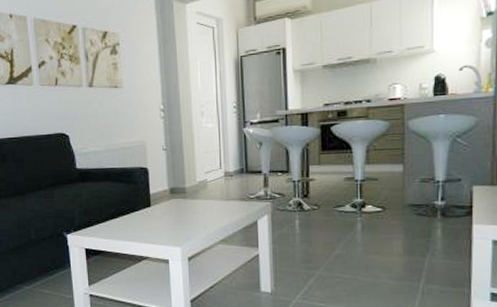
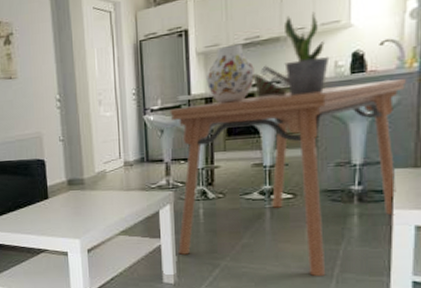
dining table: none [268,103,482,288] -> present [170,79,406,277]
vase: none [303,63,347,119] -> present [207,44,255,104]
drum: none [345,84,379,116] -> present [253,65,290,99]
potted plant: none [373,37,415,114] -> present [283,11,330,96]

